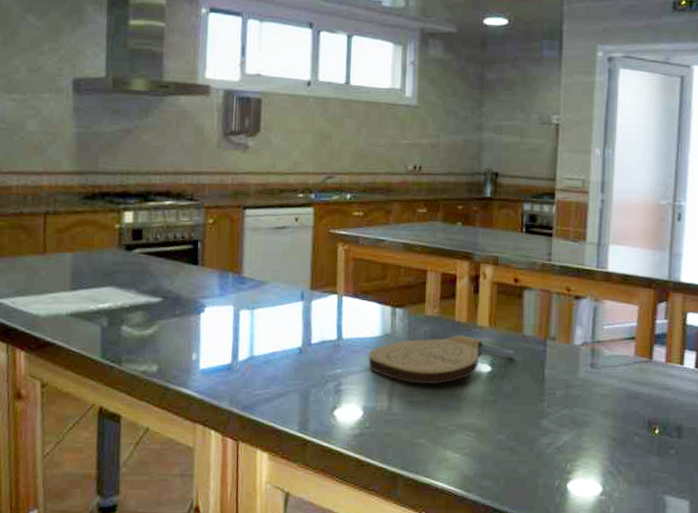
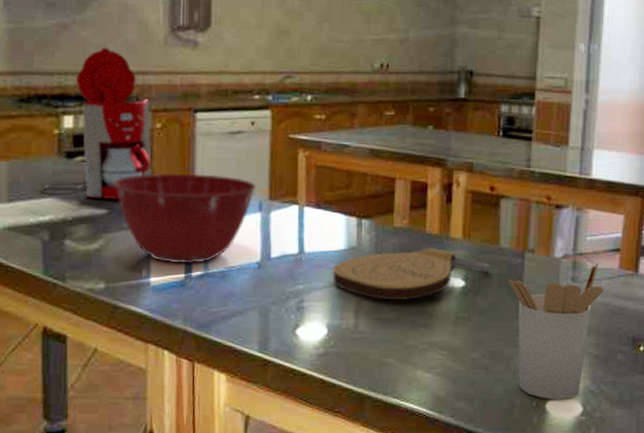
coffee maker: none [103,149,203,288] -> present [43,47,152,199]
mixing bowl: none [168,264,299,349] -> present [114,173,256,264]
utensil holder: none [532,350,621,480] -> present [508,263,604,400]

